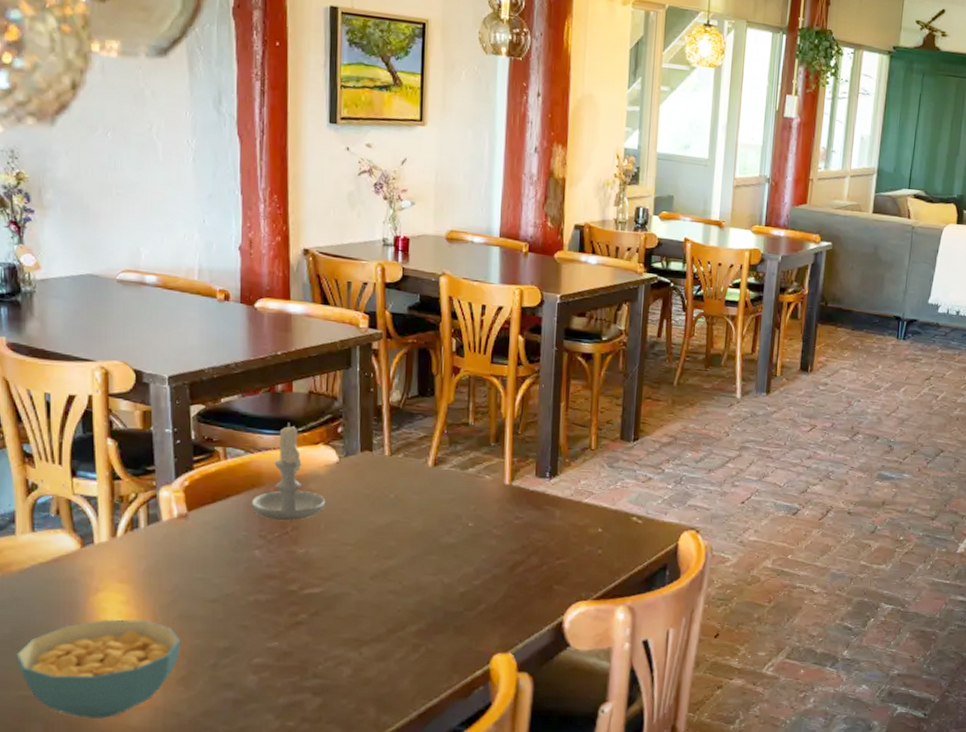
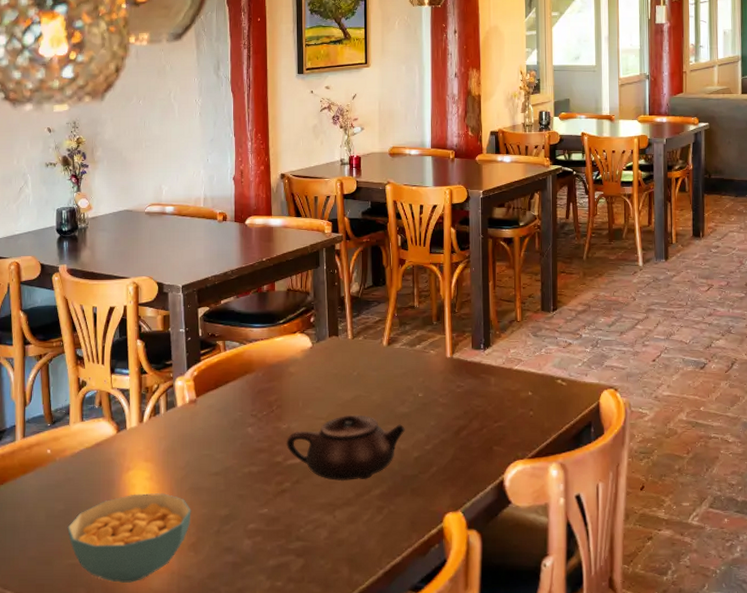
candle: present [251,422,326,521] -> none [244,316,303,401]
teapot: none [303,542,450,616] -> present [286,414,405,482]

